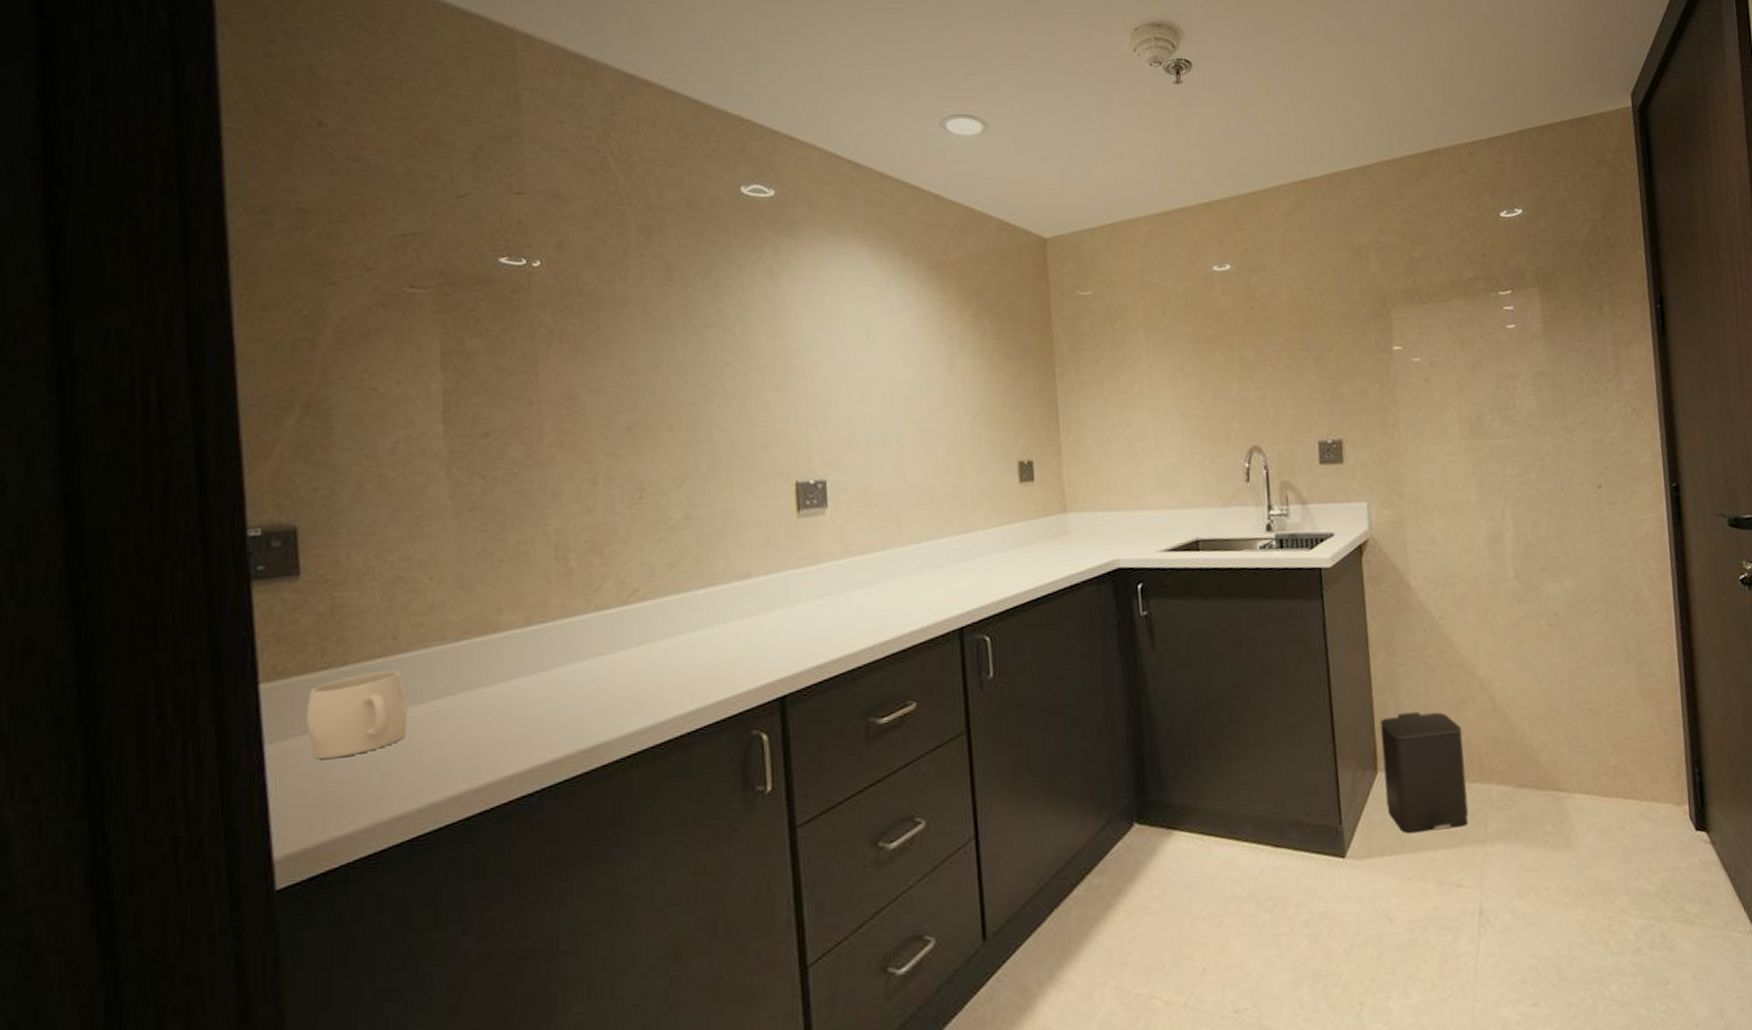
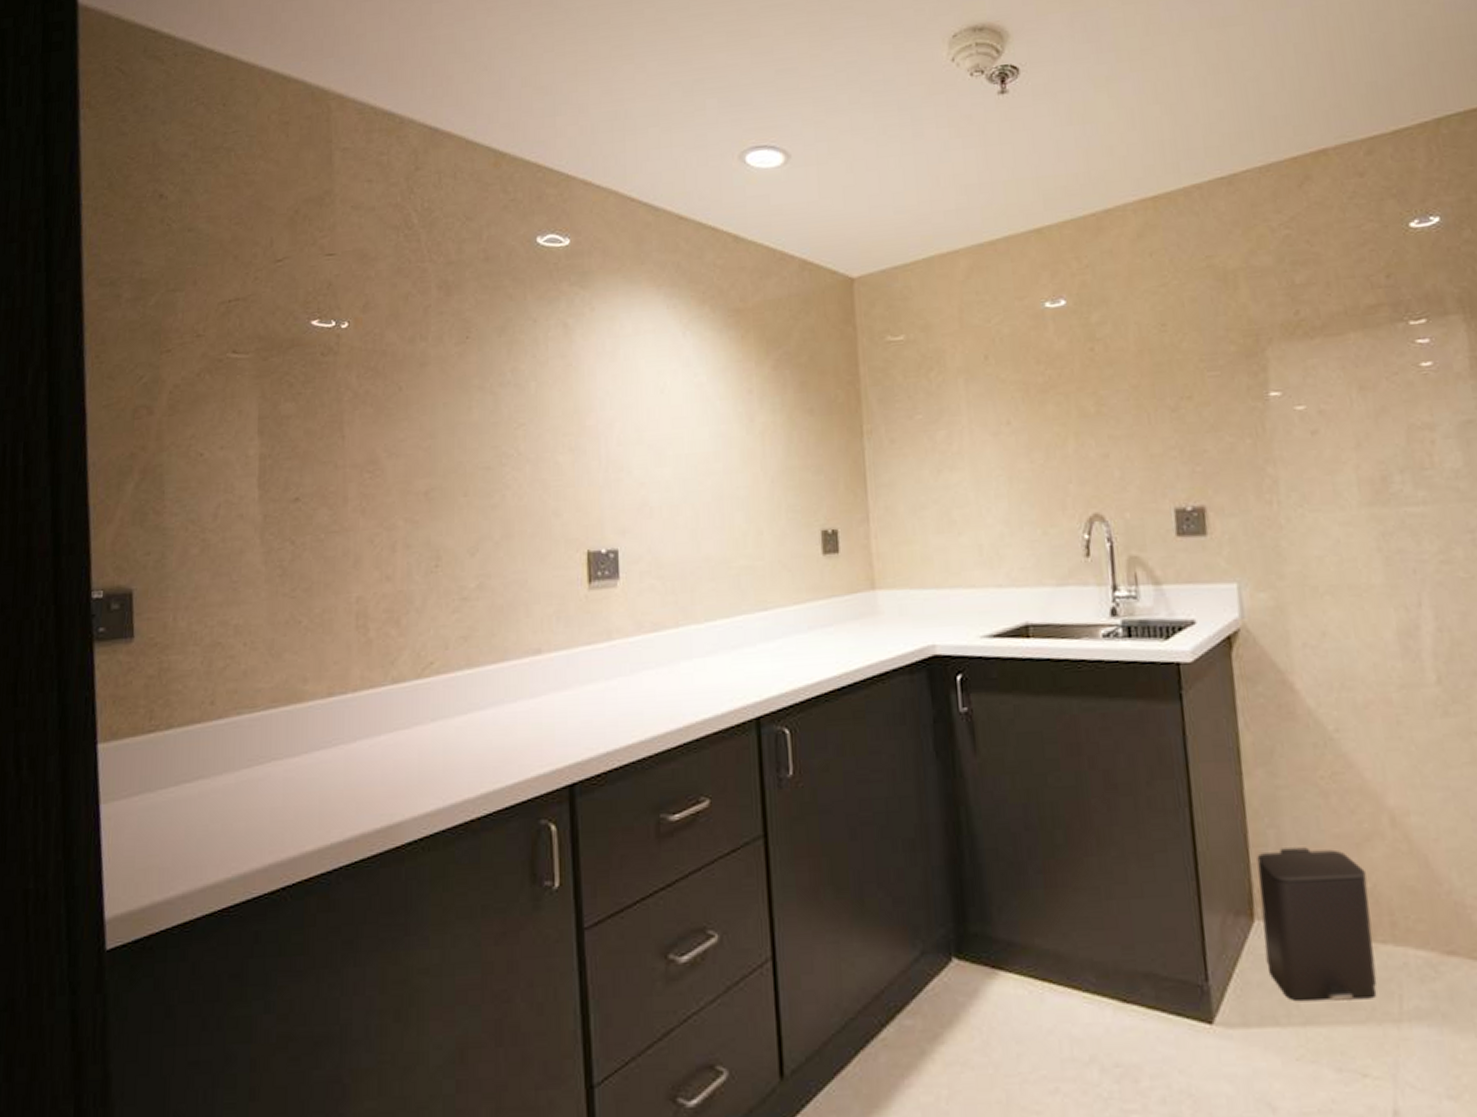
mug: present [307,669,407,760] -> none [136,735,222,823]

